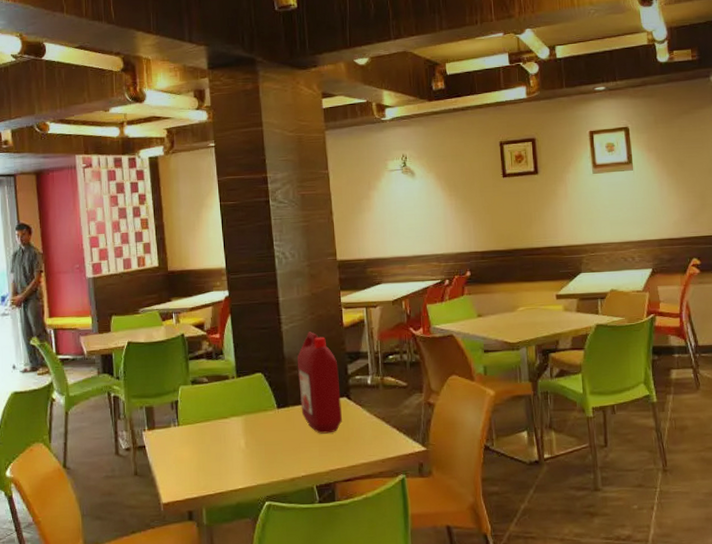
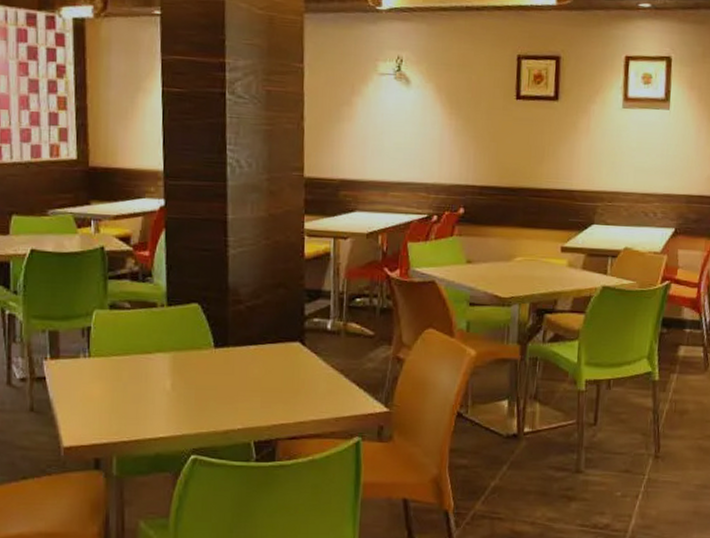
ketchup jug: present [296,332,342,434] -> none [243,260,294,383]

